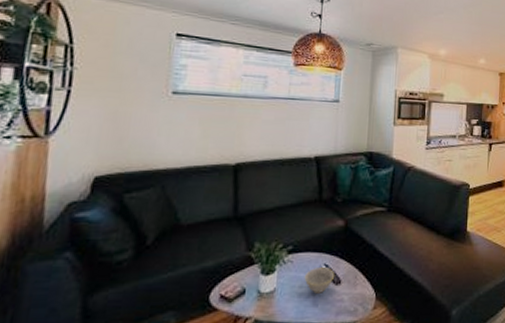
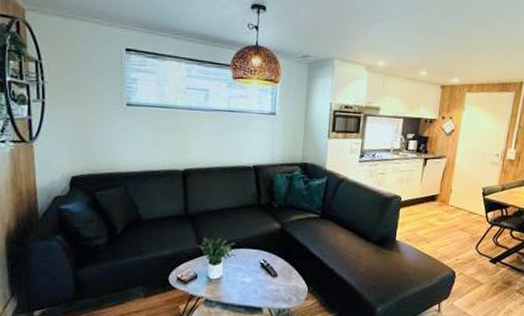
bowl: present [304,268,335,294] -> none [245,262,272,283]

